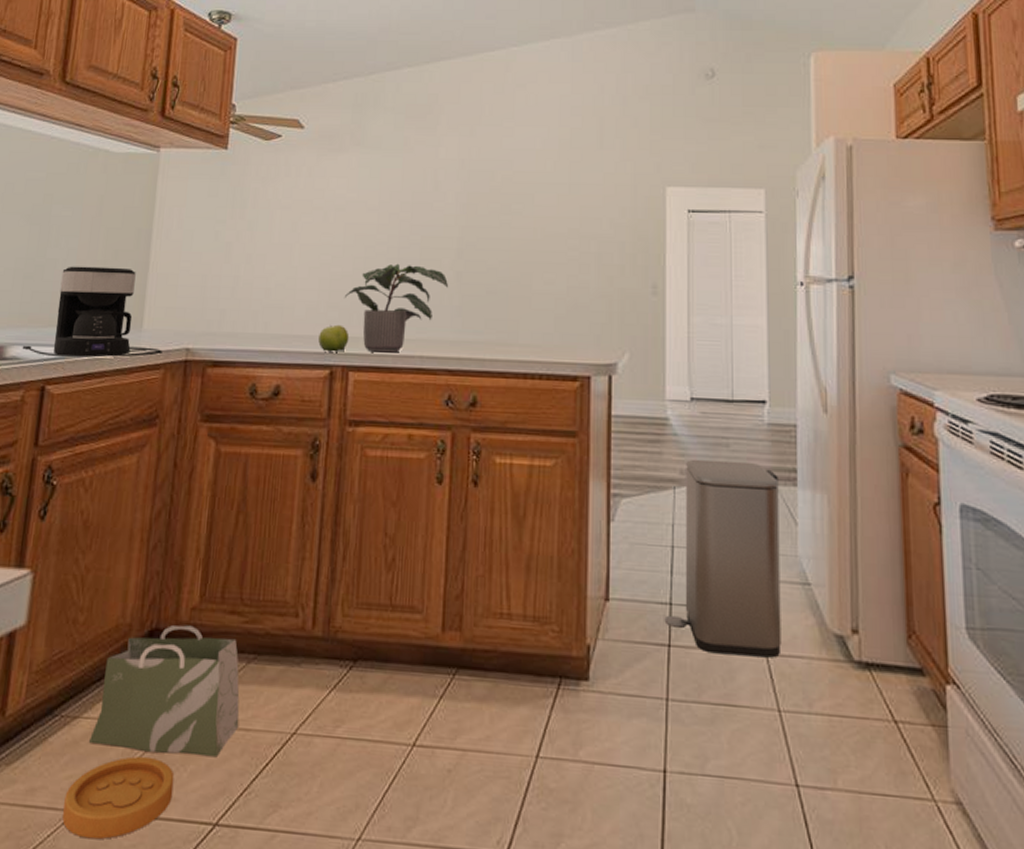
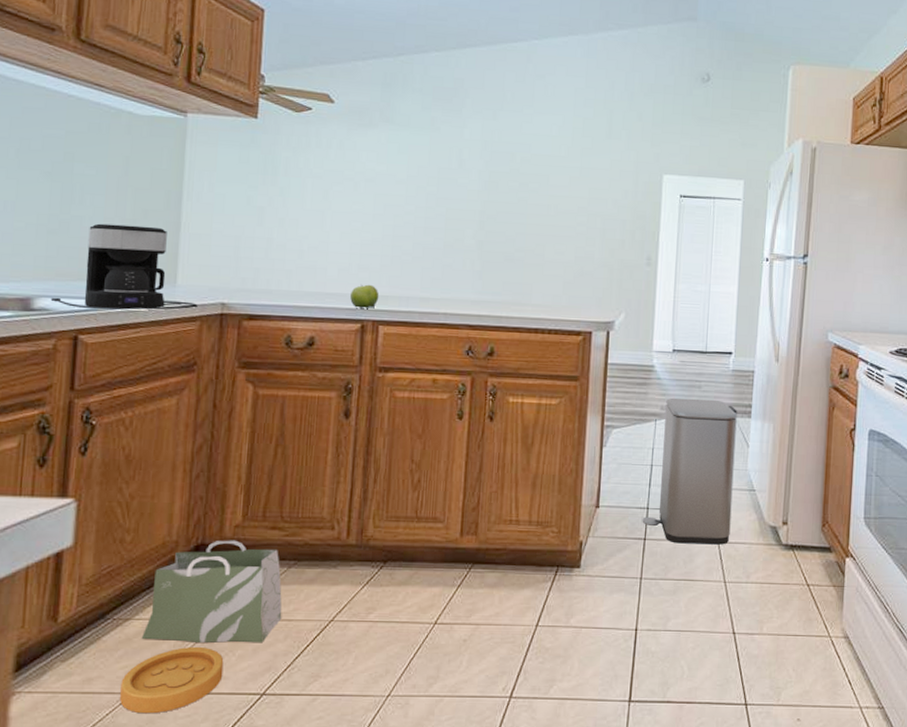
potted plant: present [344,263,449,353] -> none [374,232,471,310]

